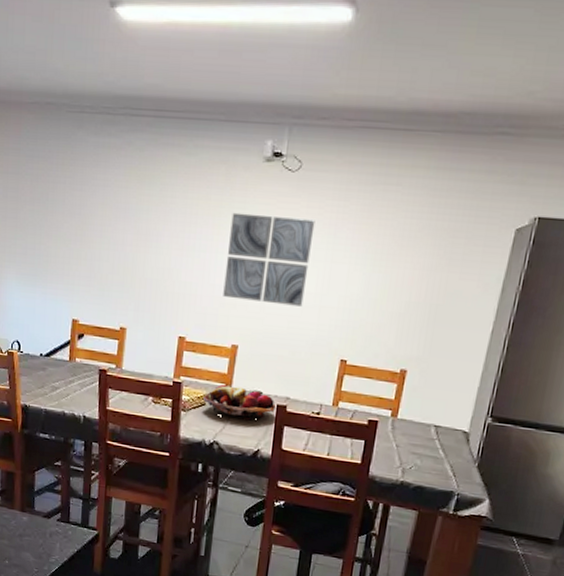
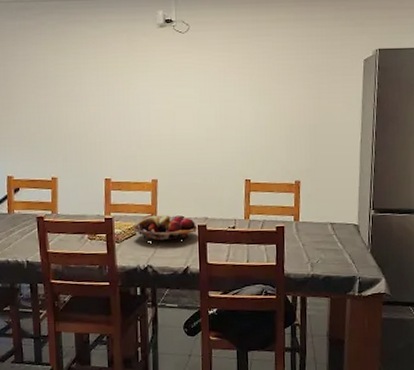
wall art: present [223,212,315,307] -> none [137,69,207,141]

